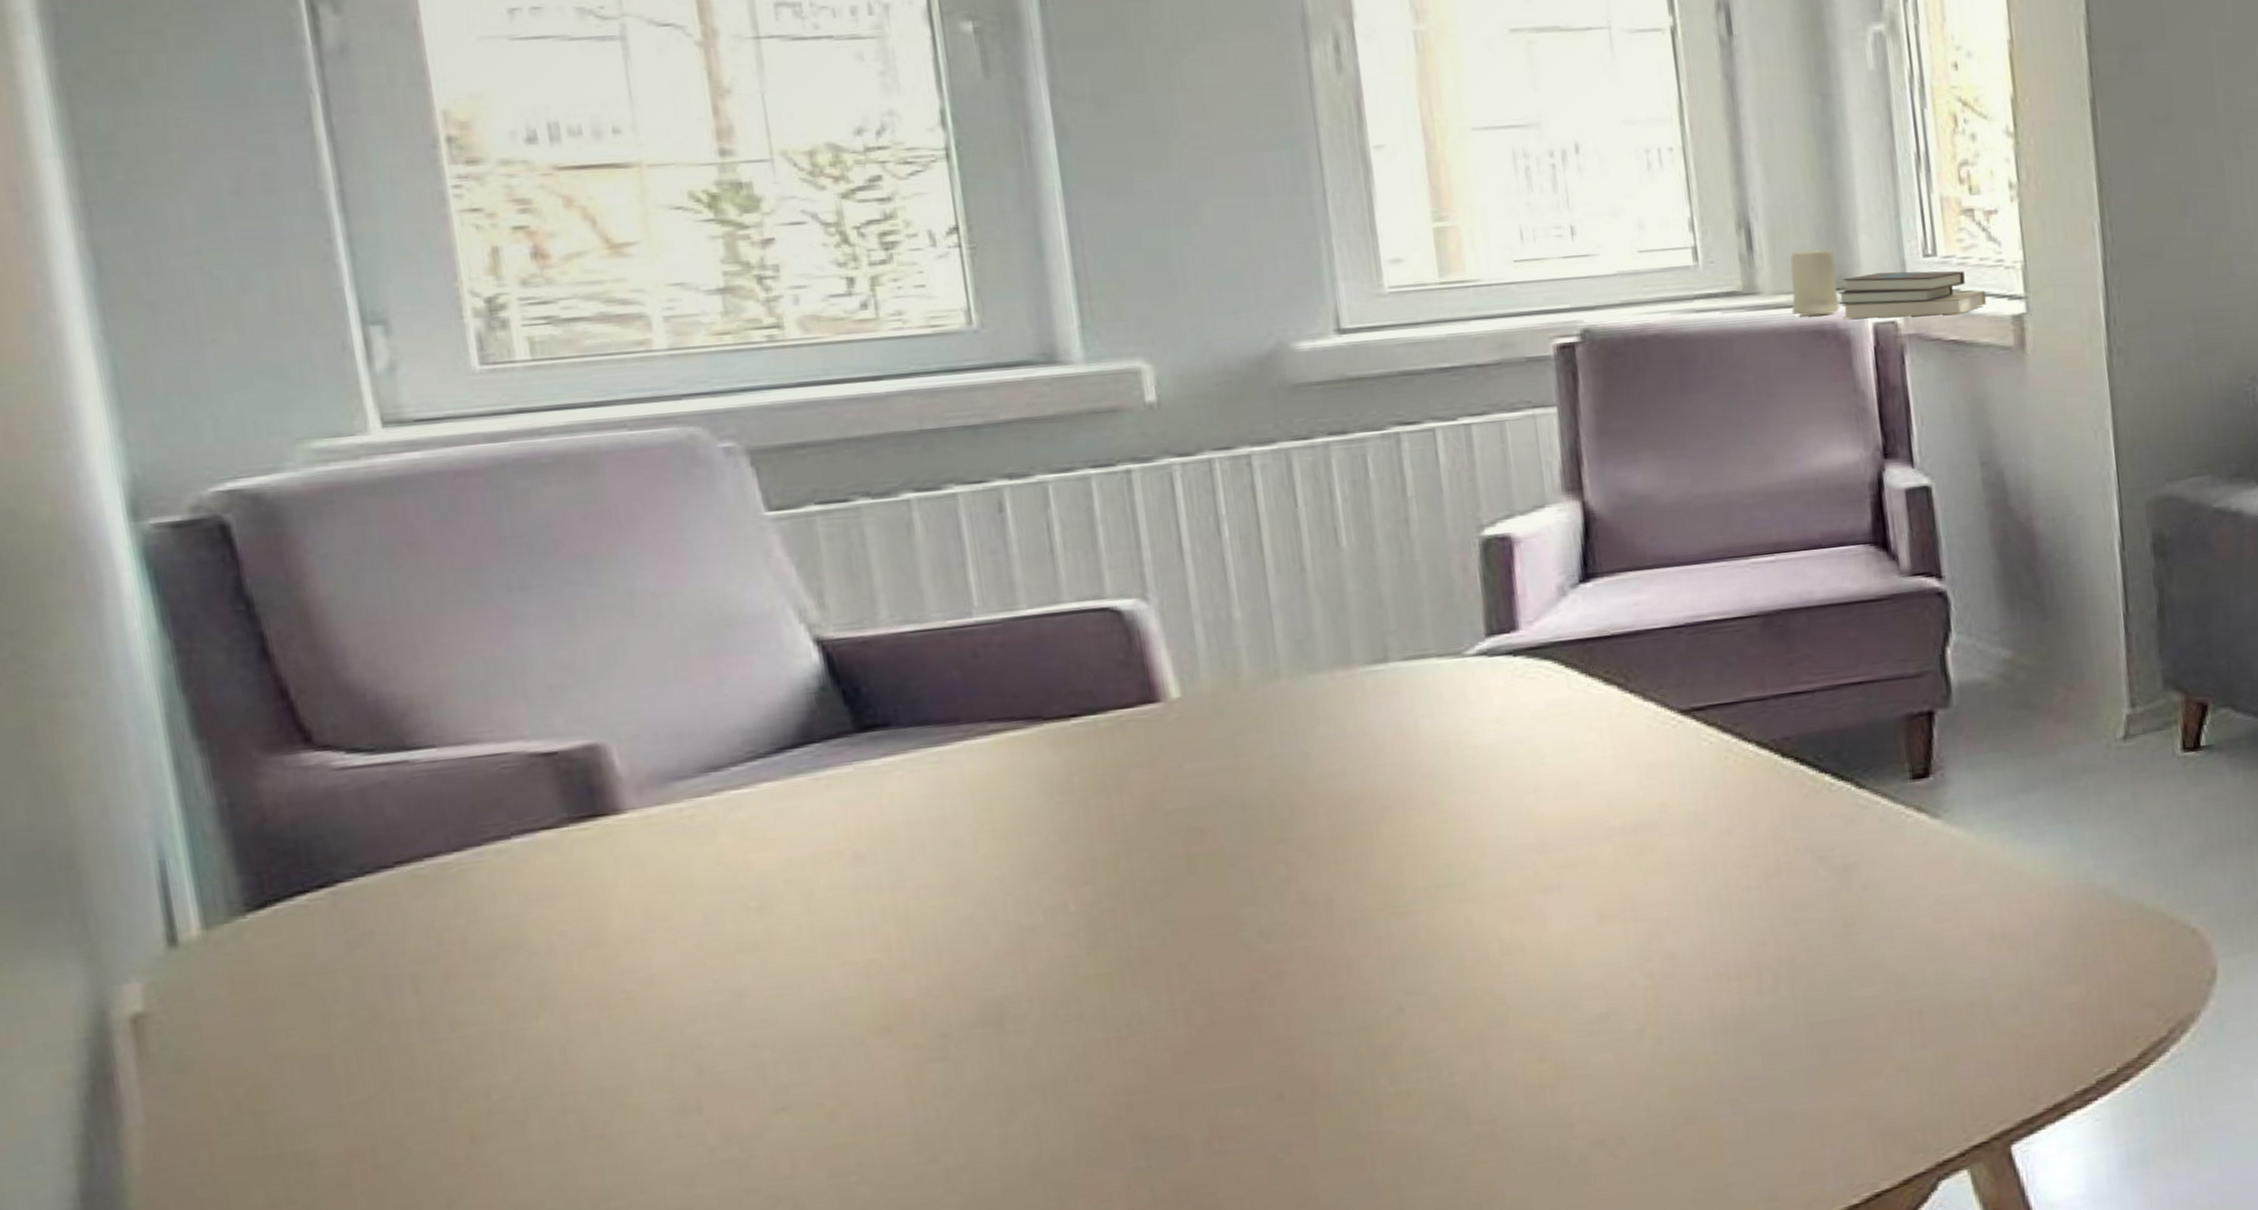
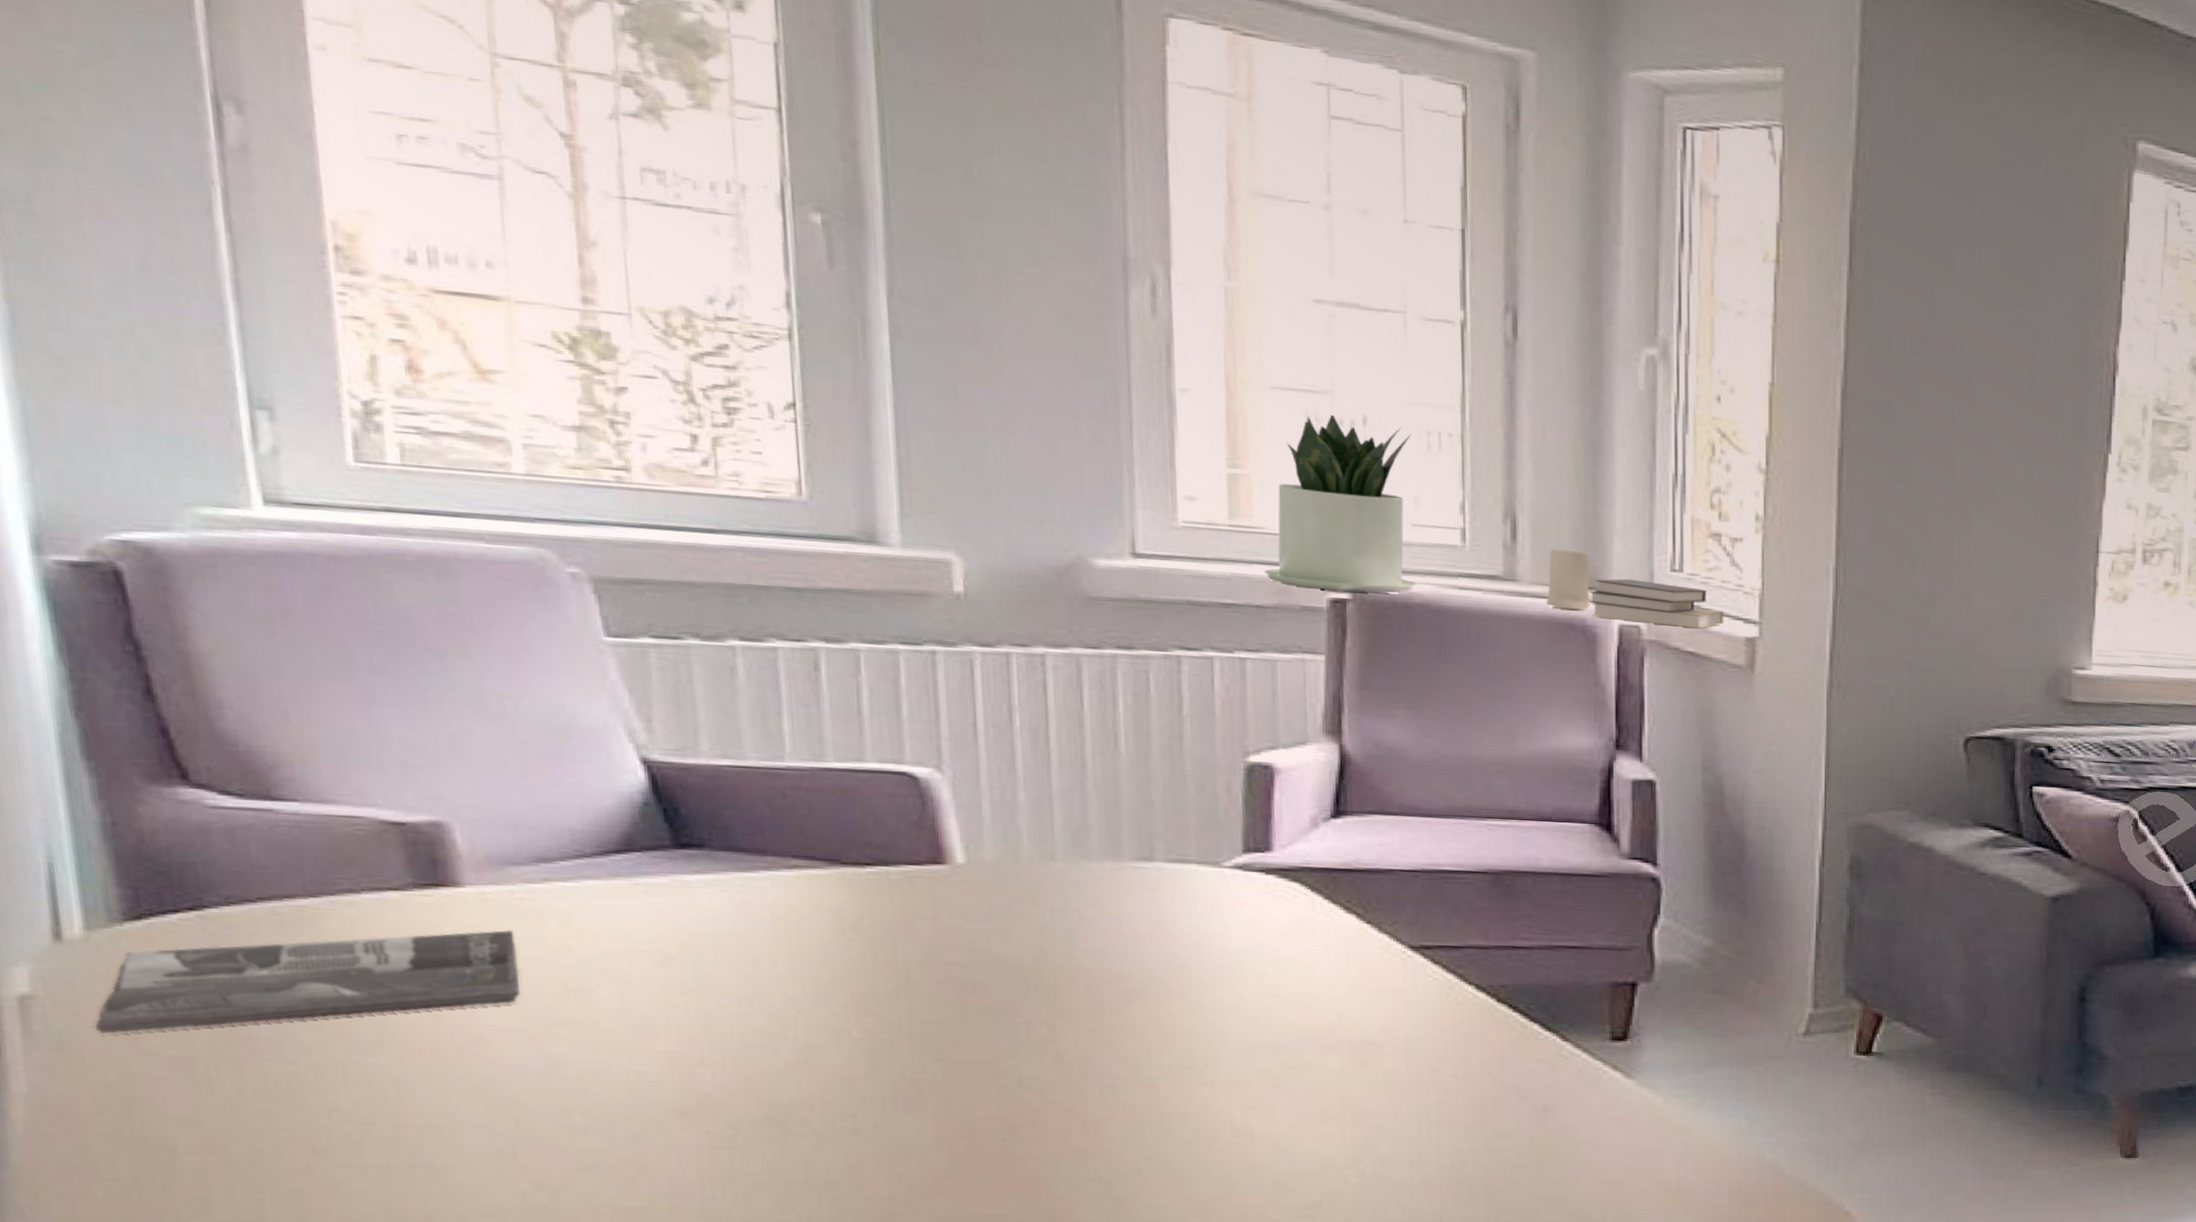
magazine: none [218,852,695,1044] -> present [94,929,520,1034]
planter: none [1482,147,1649,338] -> present [1264,414,1416,594]

